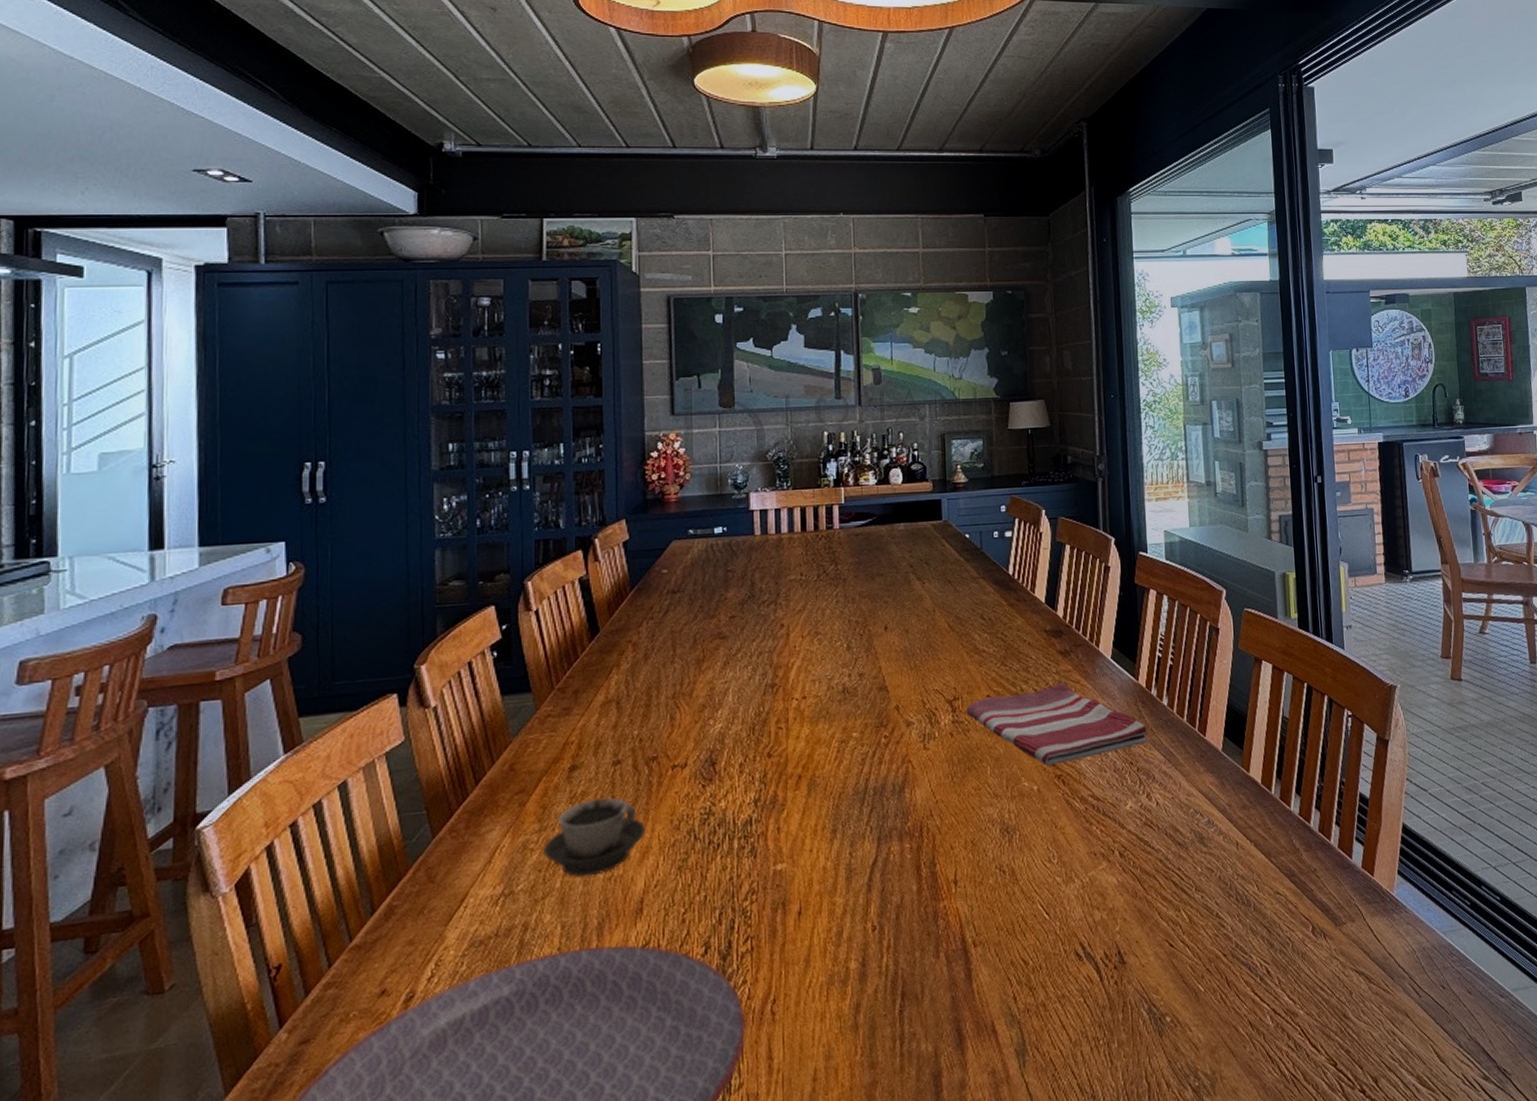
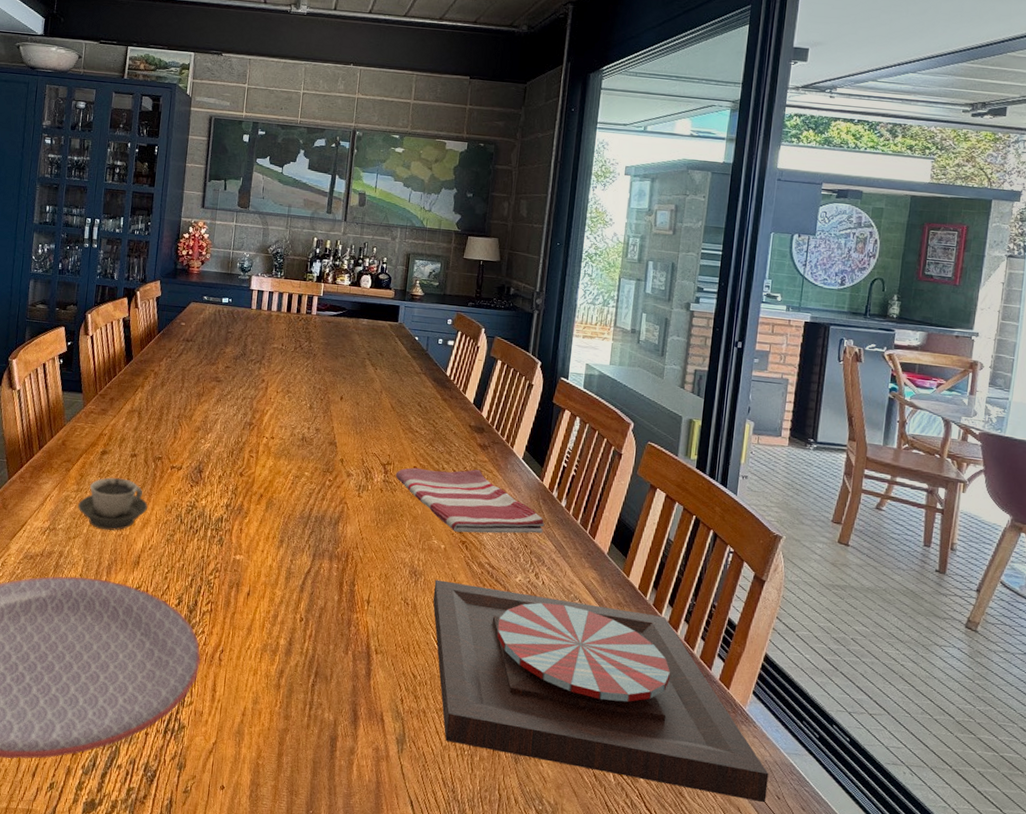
plate: none [1032,809,1432,1035] -> present [432,579,769,803]

